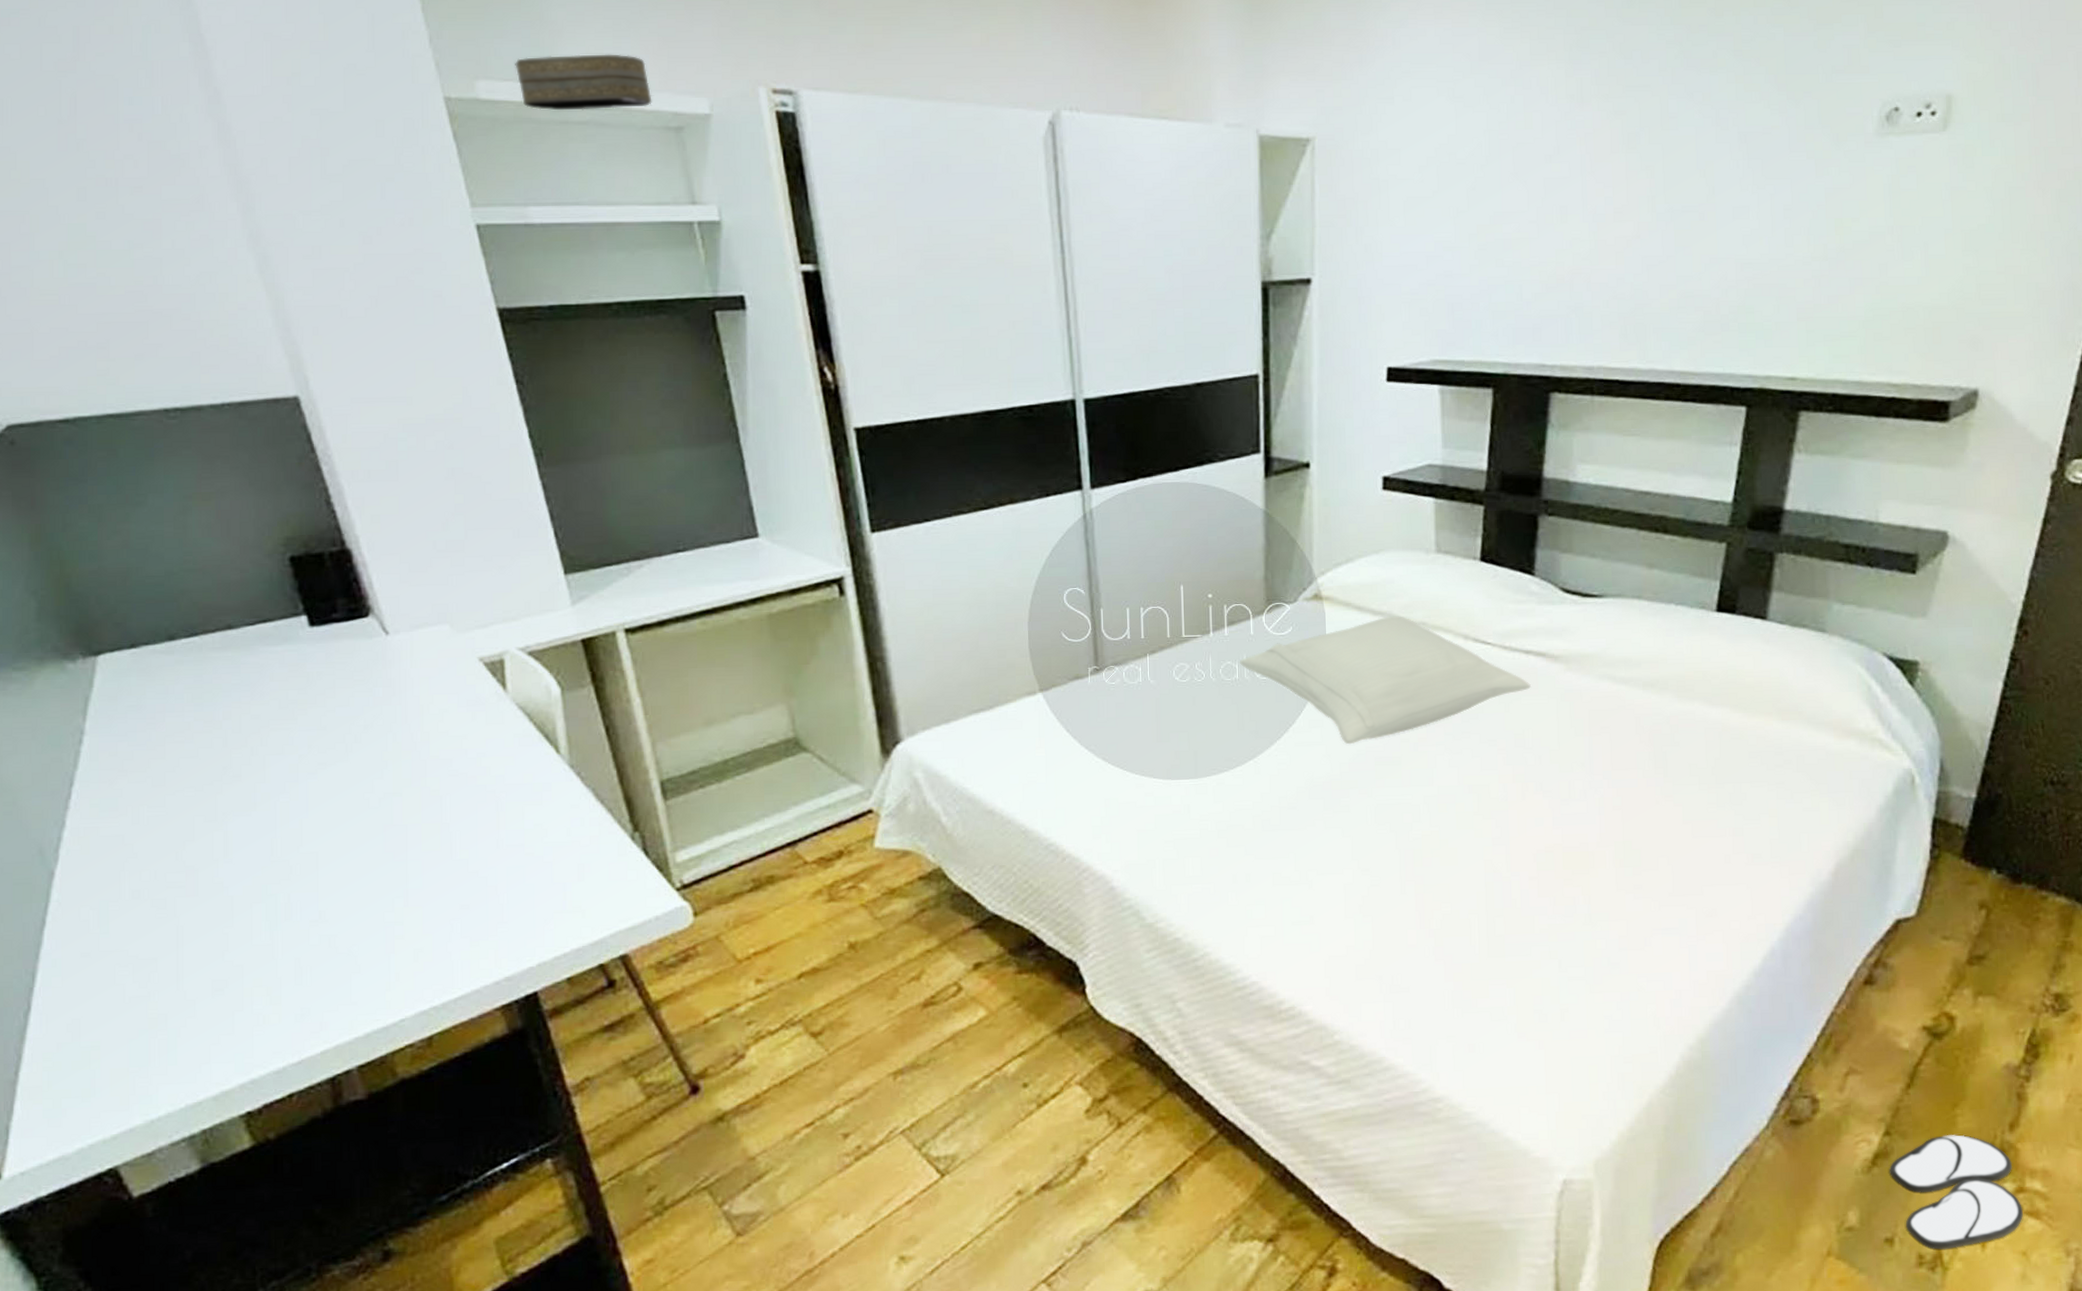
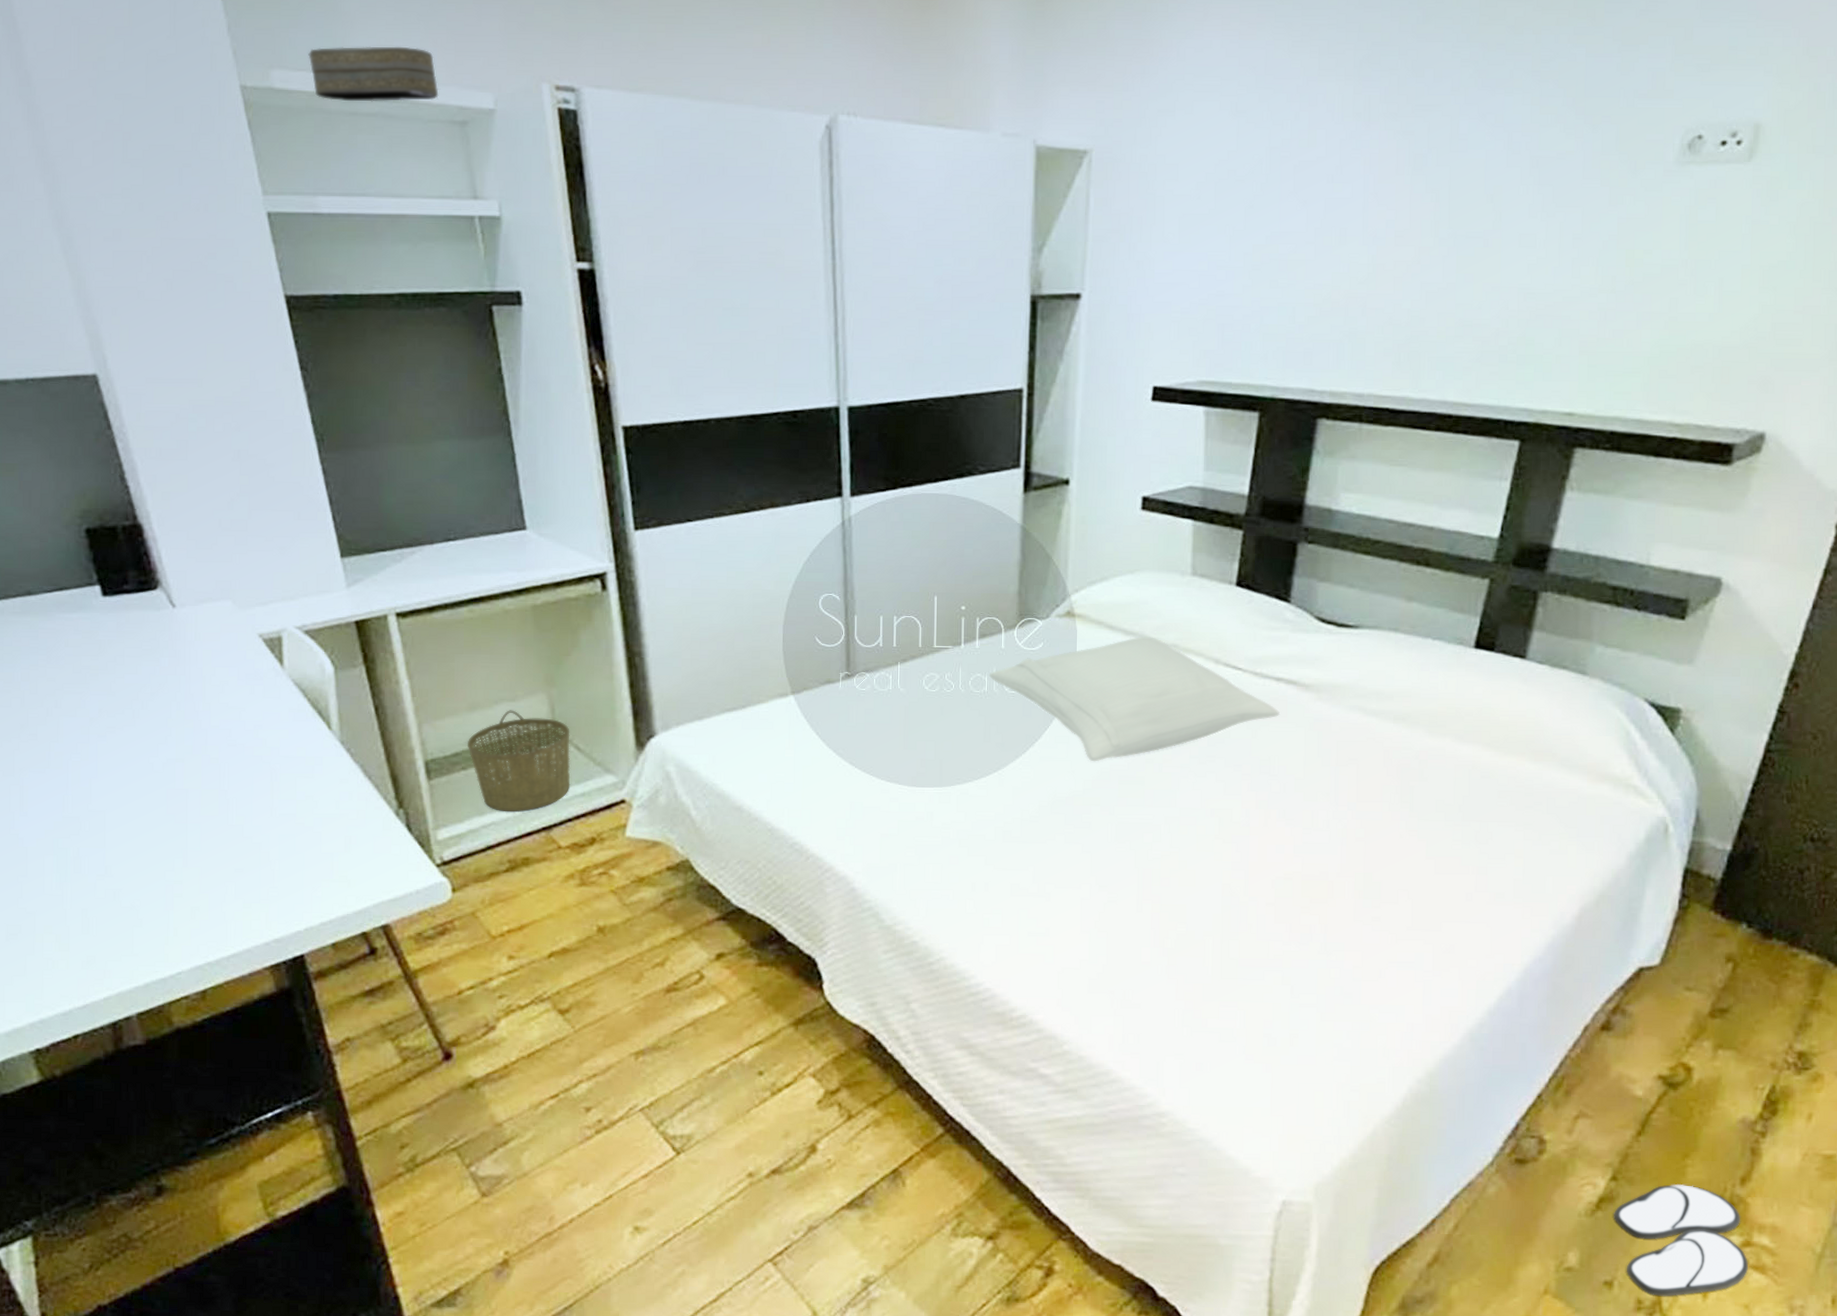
basket: none [705,723,815,829] -> present [468,710,571,812]

